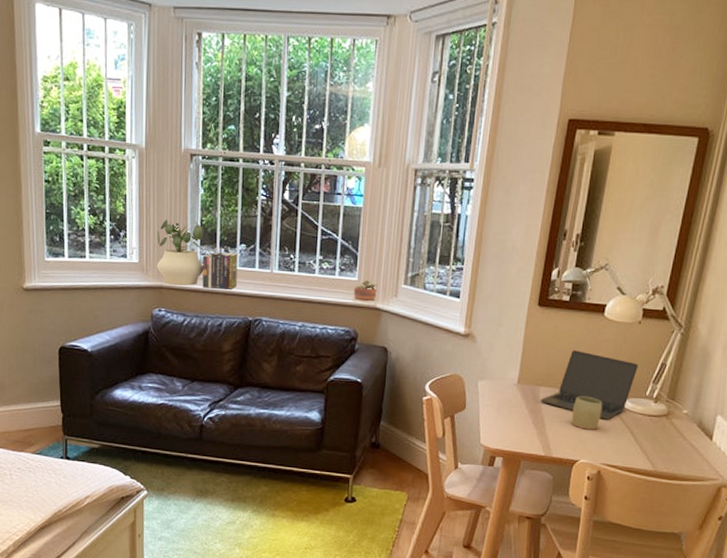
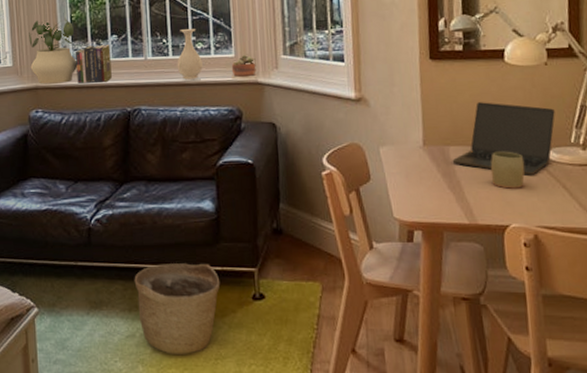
basket: none [239,463,318,542] -> present [134,263,221,354]
vase: none [301,246,326,298] -> present [177,28,203,80]

